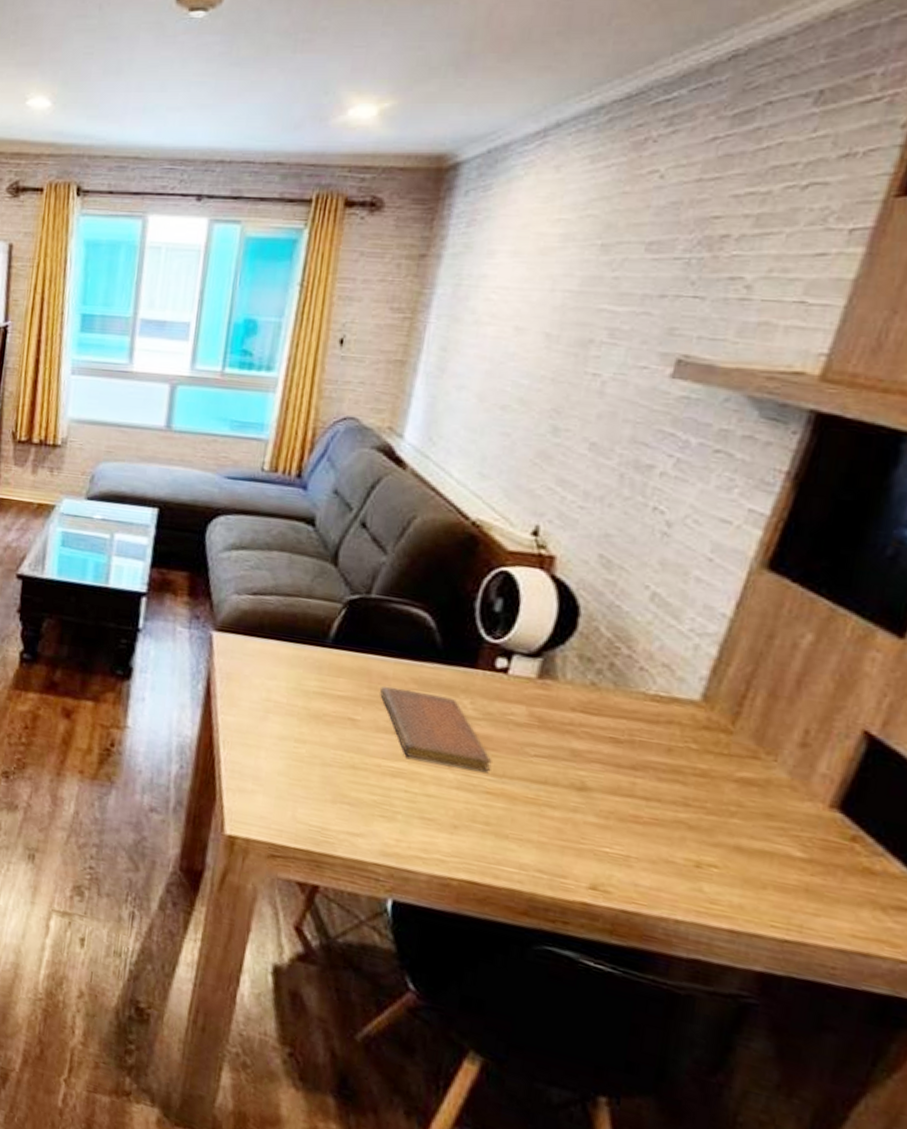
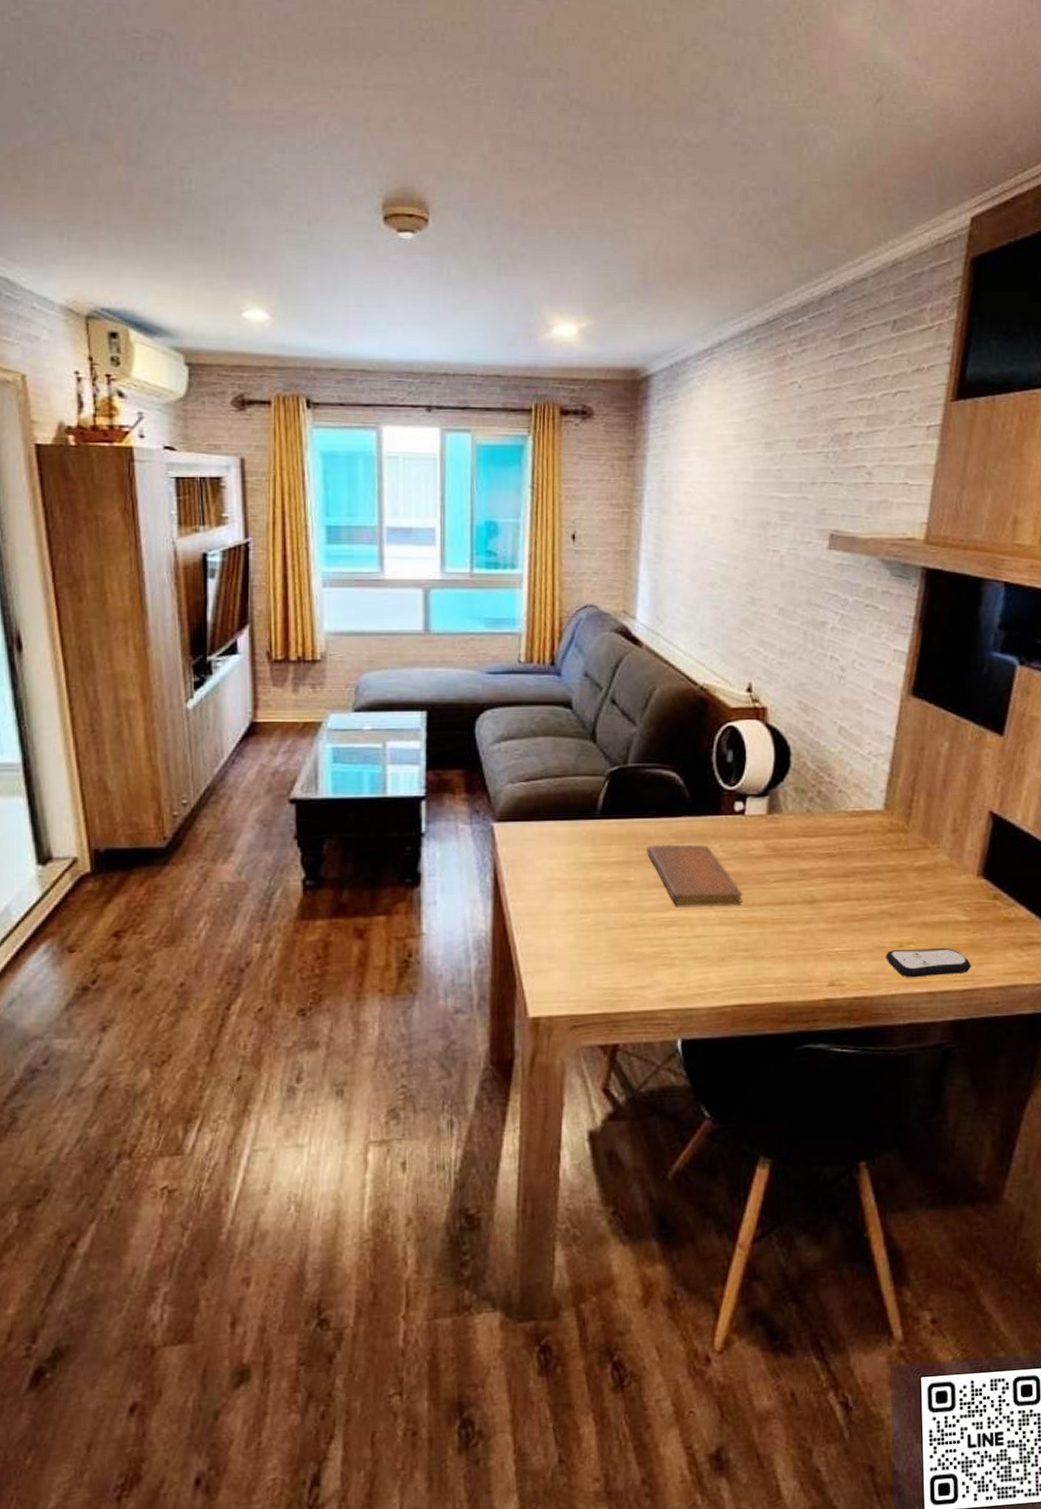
remote control: none [674,868,801,920] -> present [886,948,971,978]

